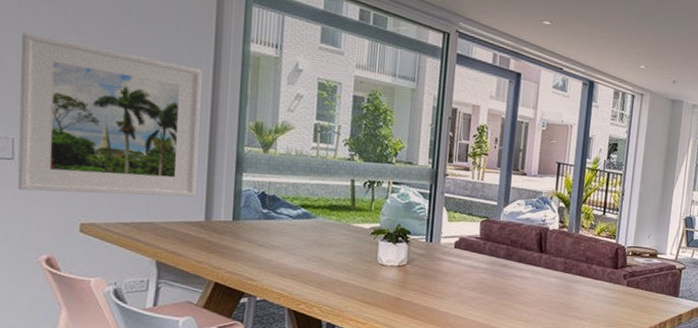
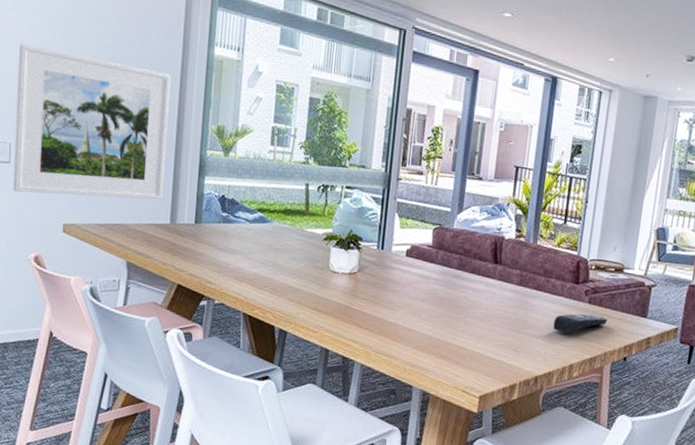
remote control: none [595,296,645,314] -> present [553,313,608,334]

